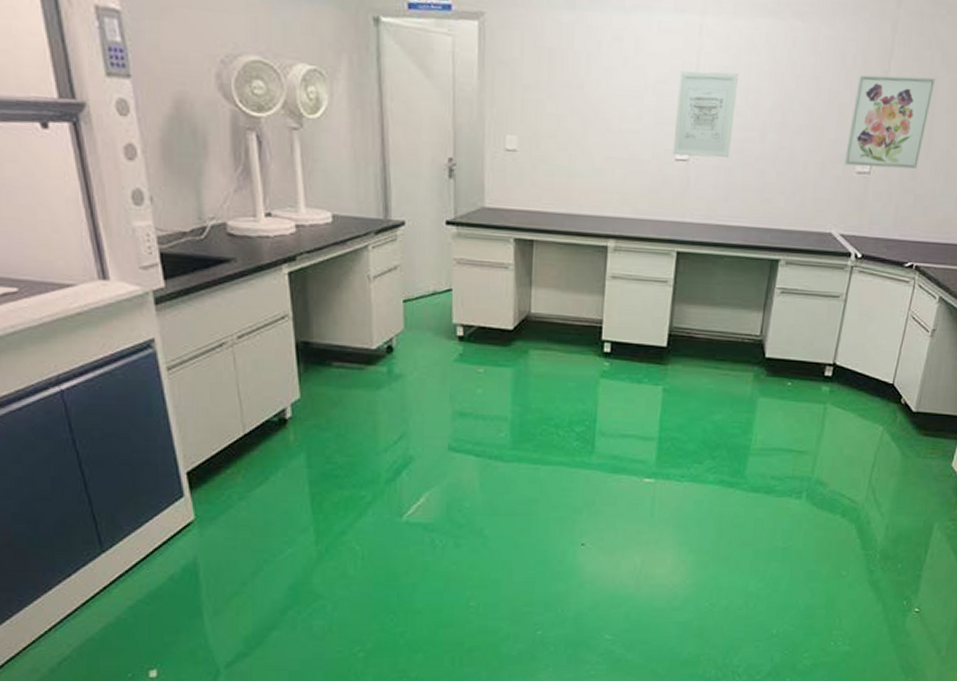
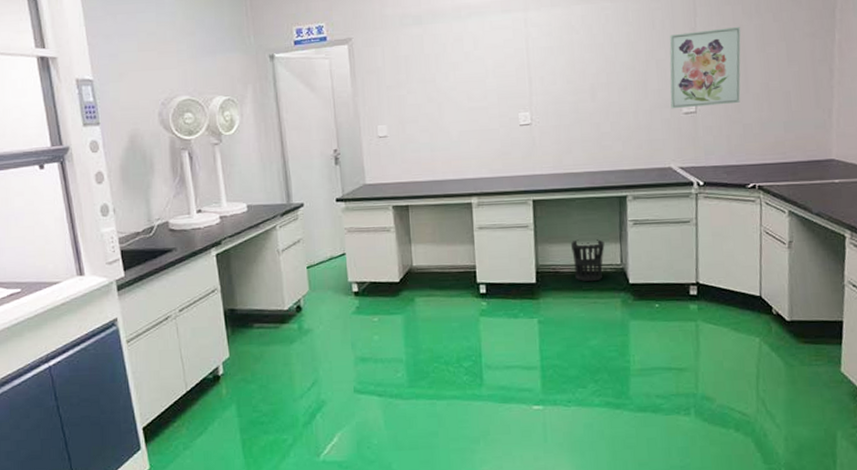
wall art: present [672,70,739,159] -> none [513,50,567,122]
wastebasket: none [710,303,747,352] -> present [570,239,605,282]

